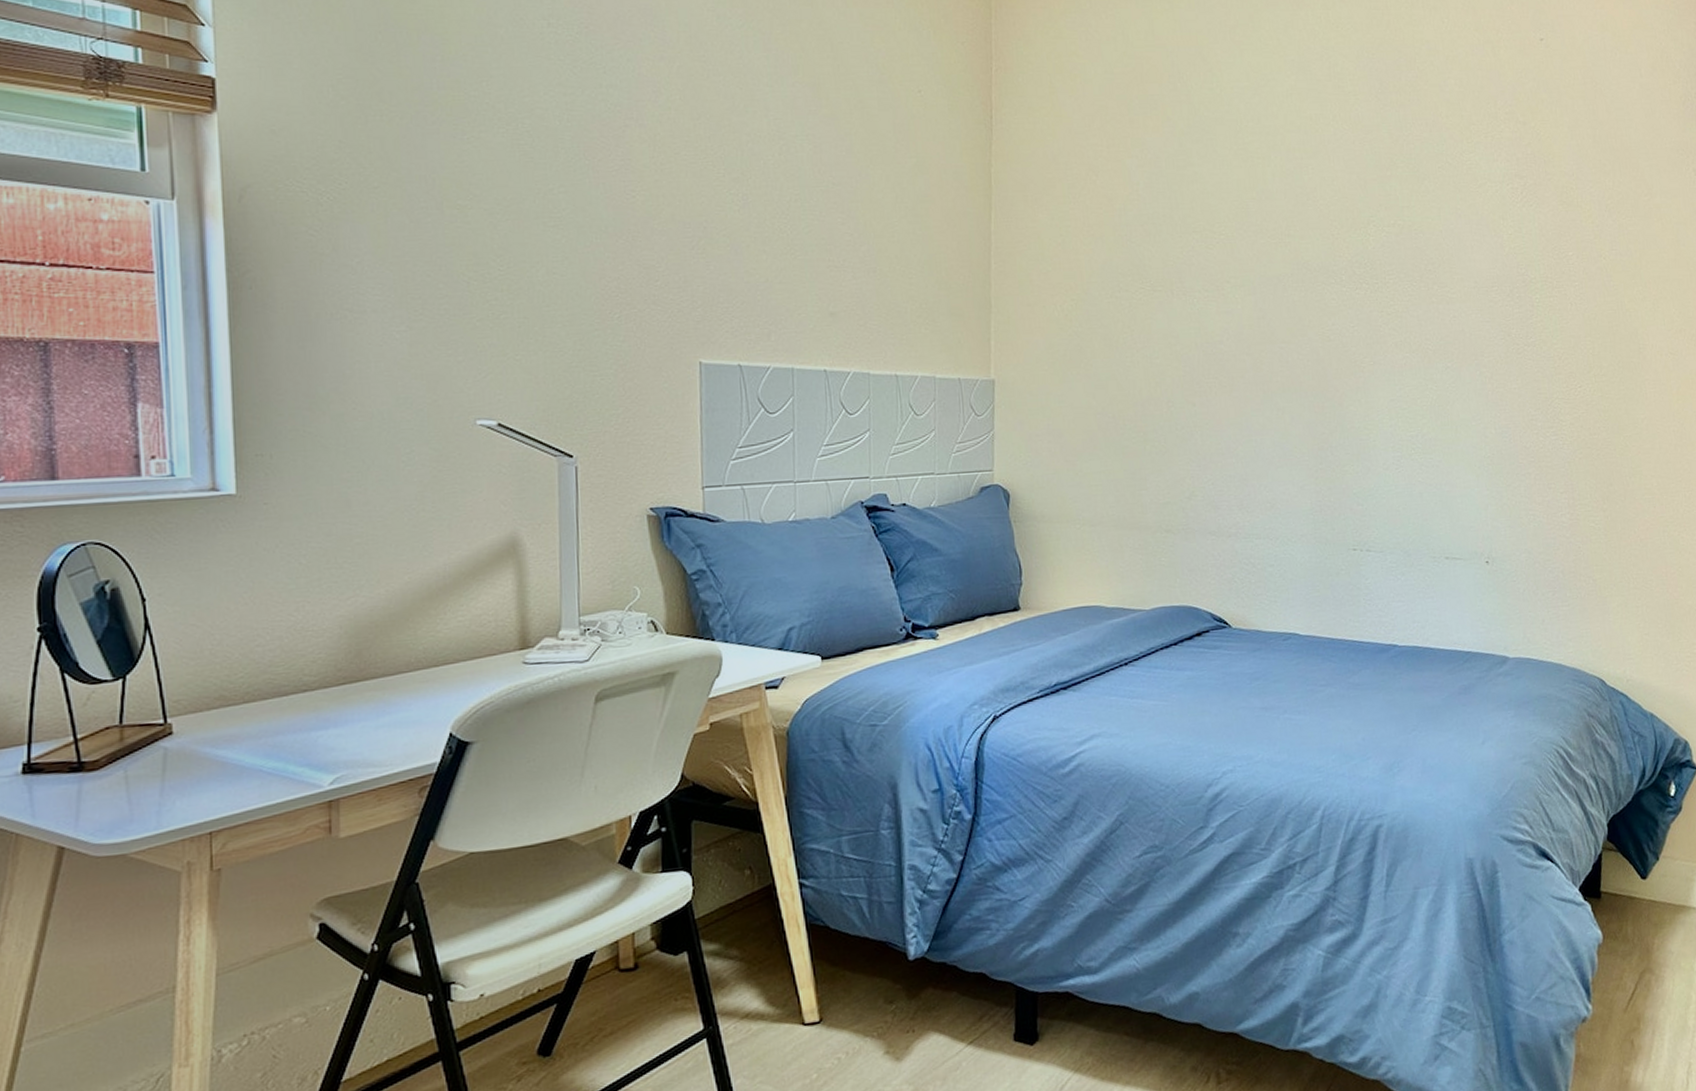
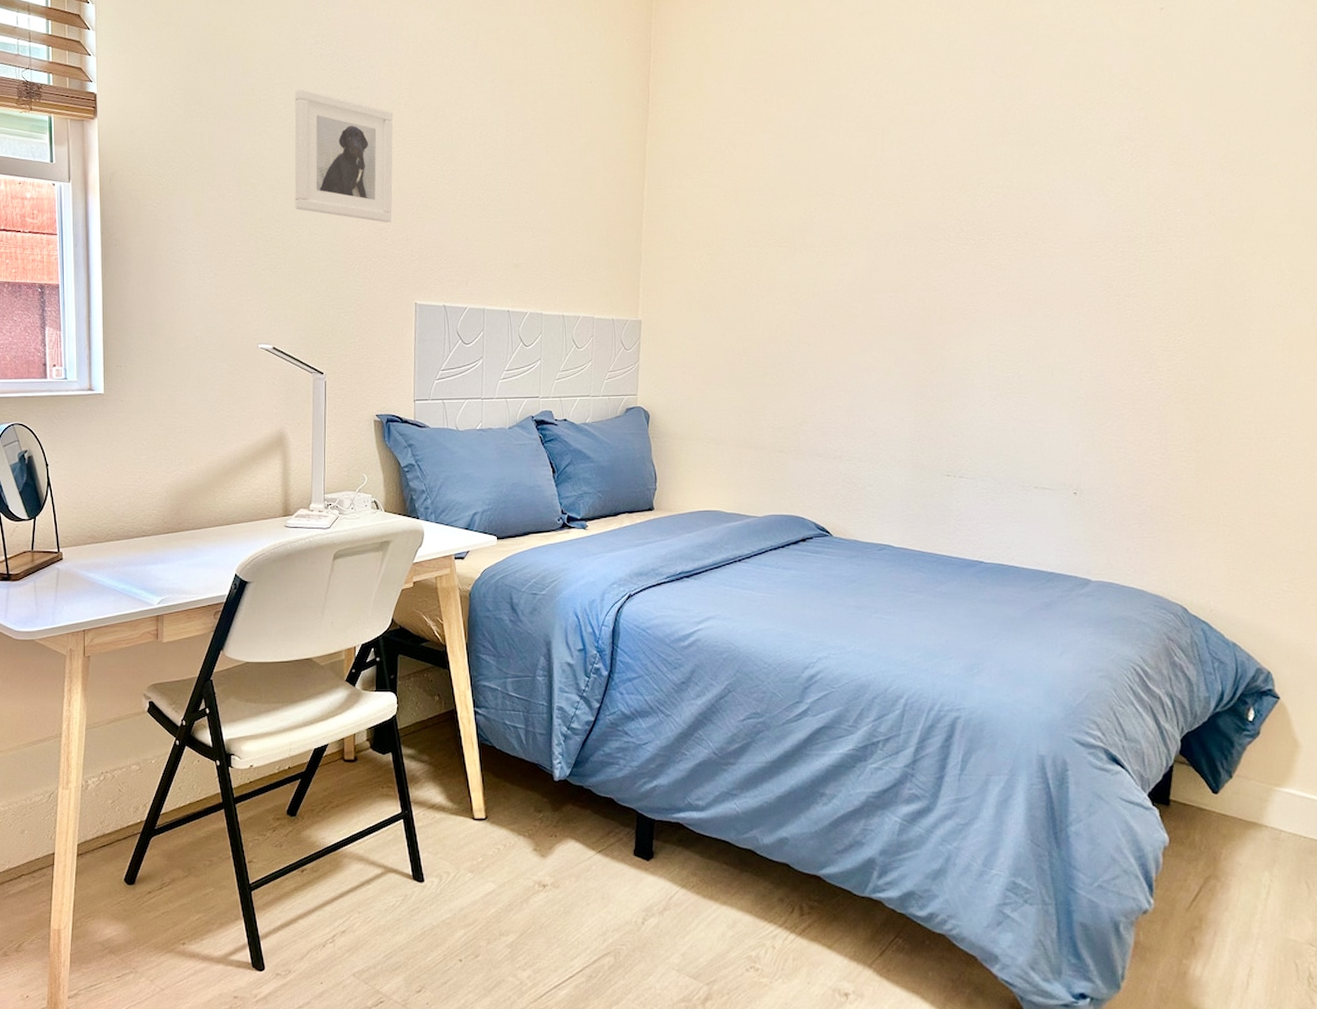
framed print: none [520,84,664,259] -> present [294,89,393,223]

